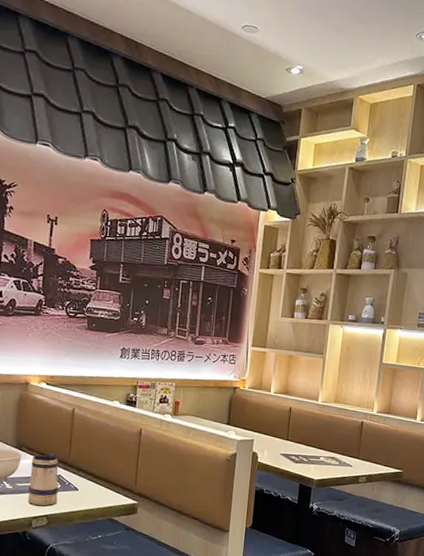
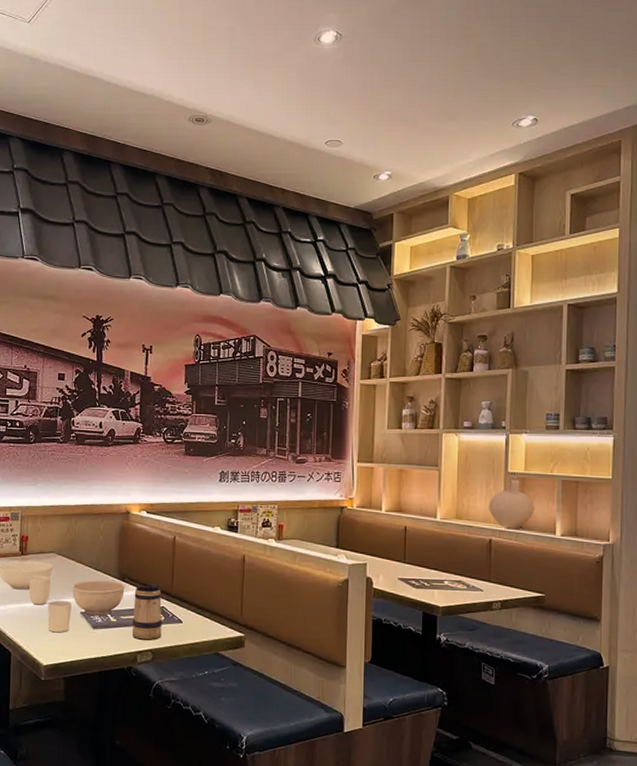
ceramic jug: none [363,366,401,414] -> present [489,475,534,530]

